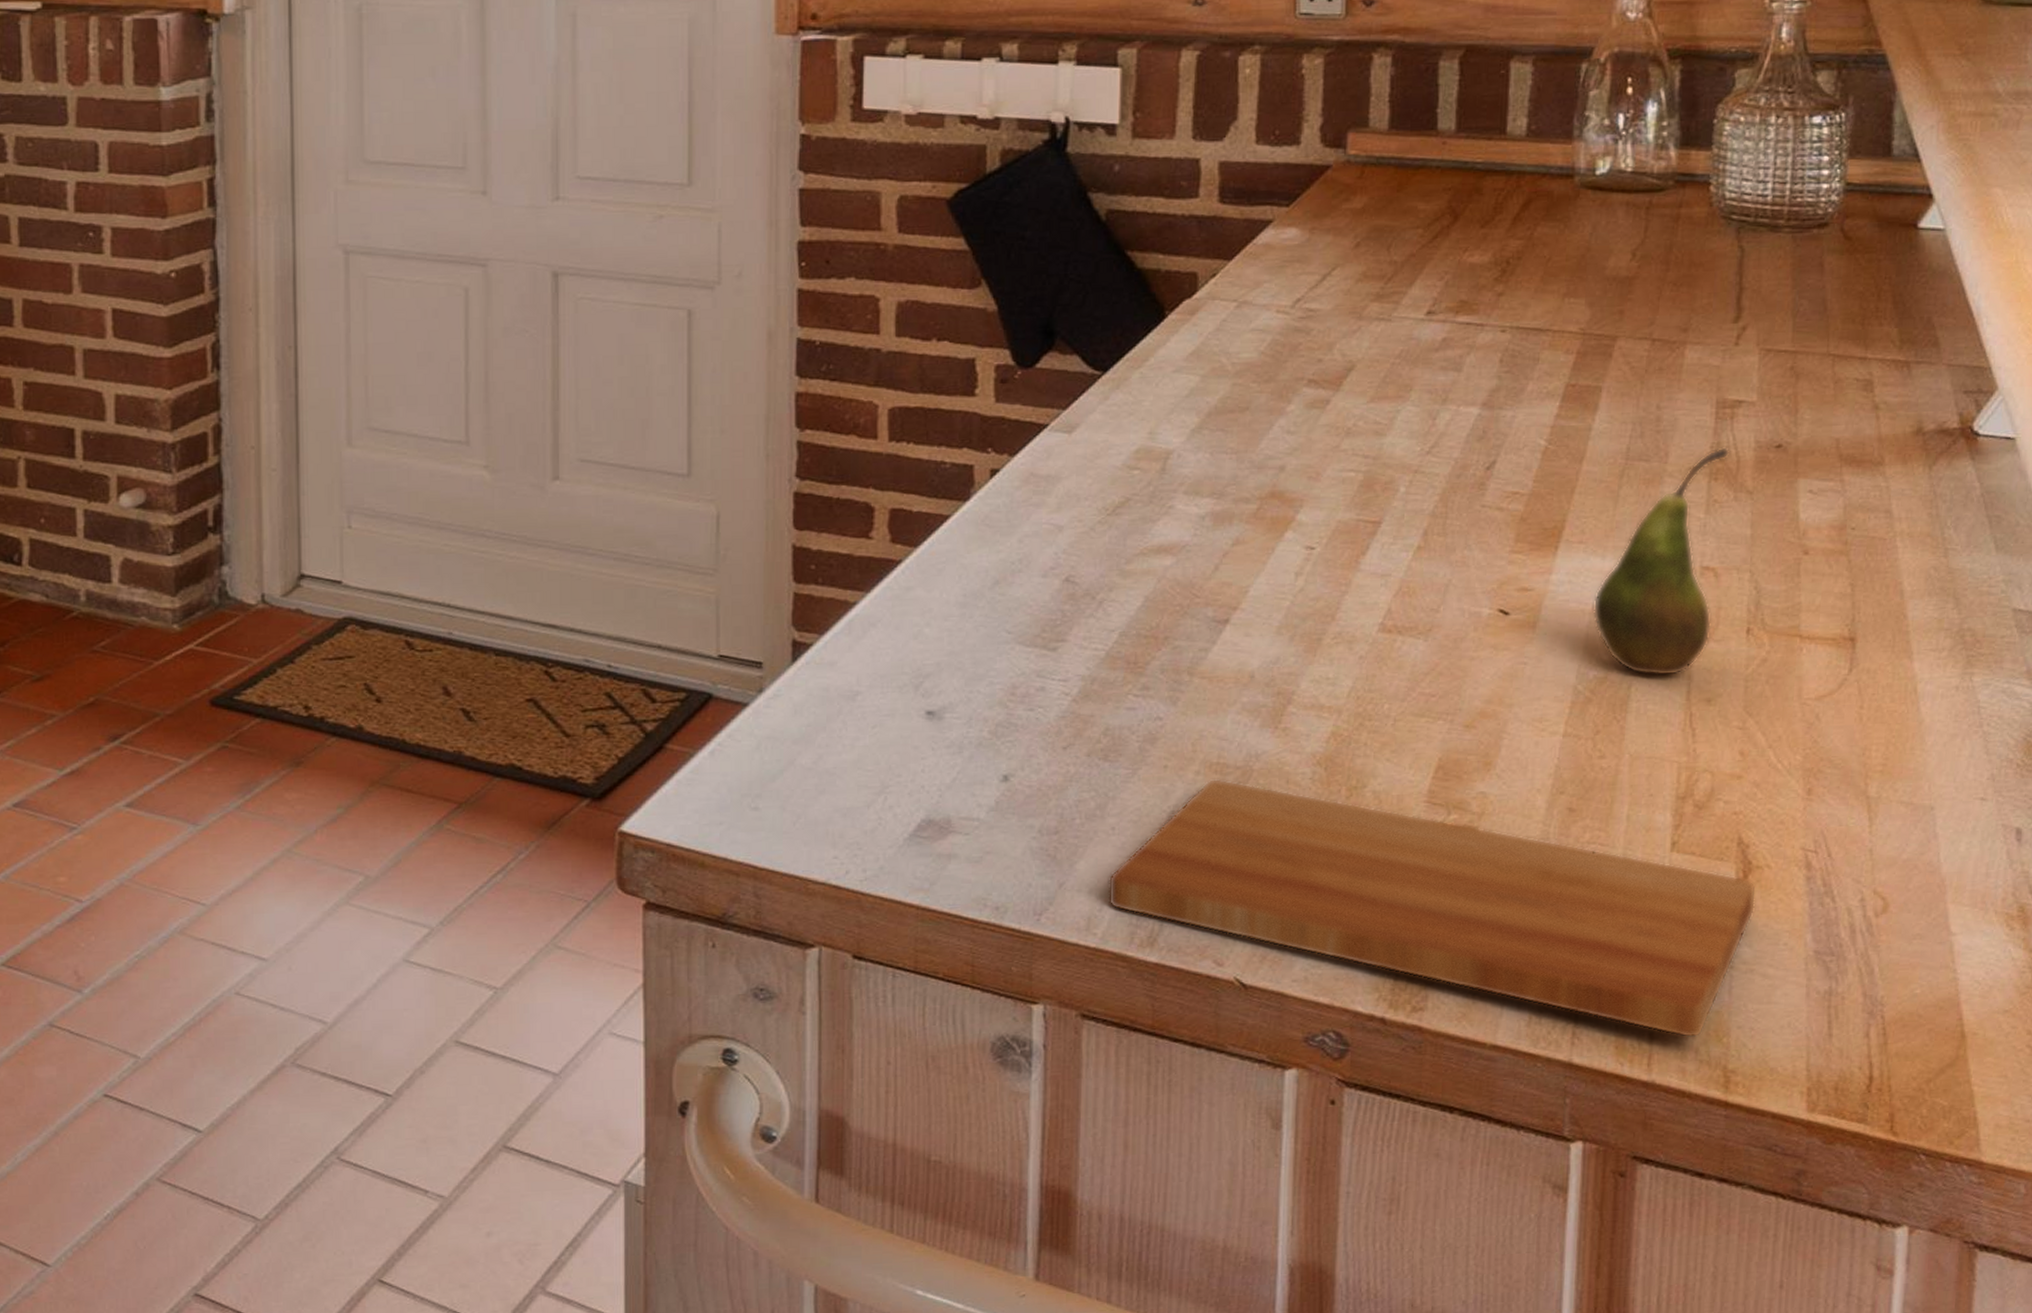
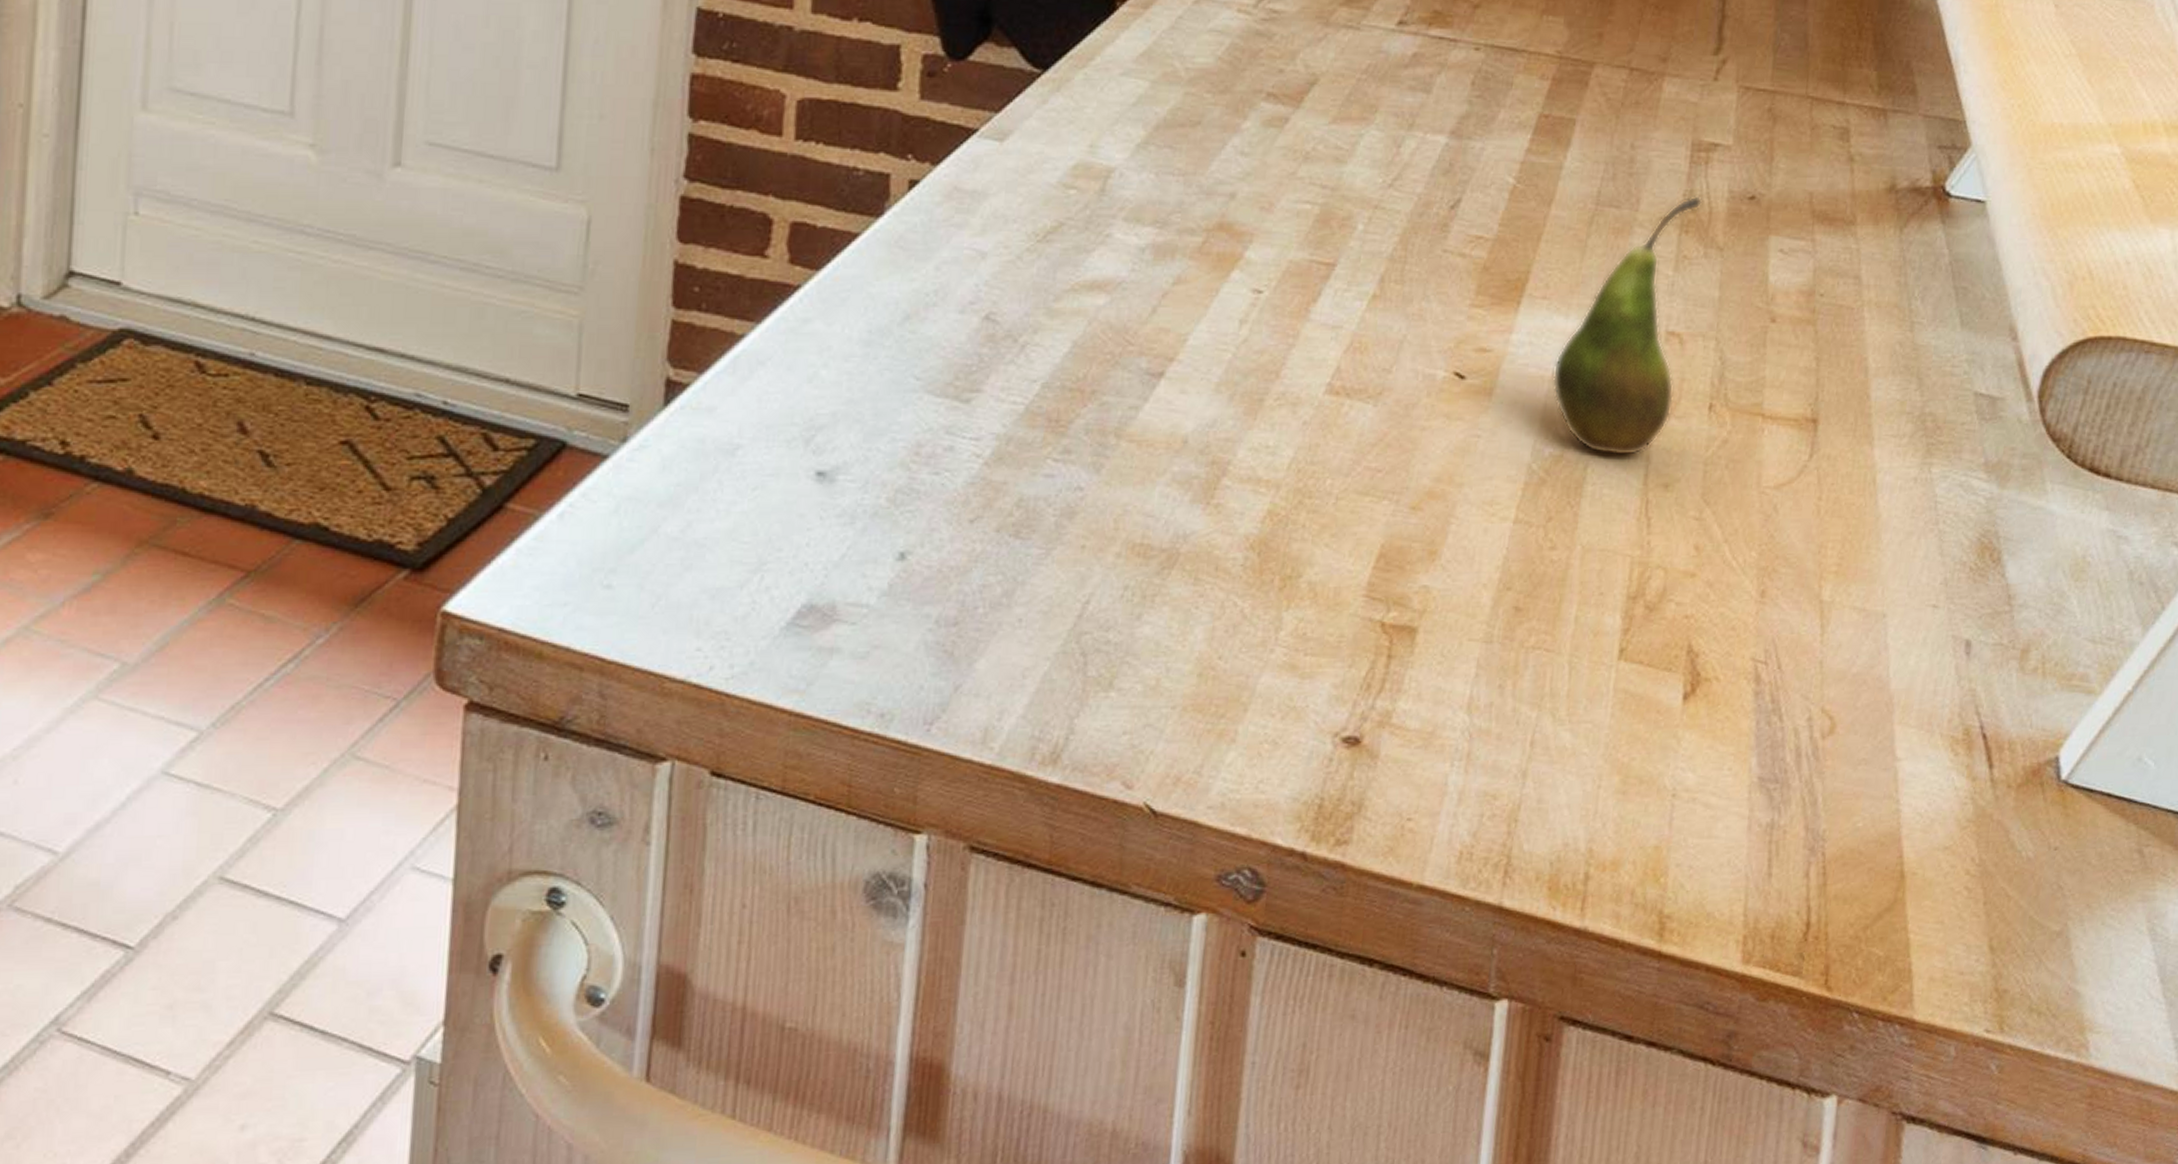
cutting board: present [1107,778,1756,1038] -> none [1008,562,1703,878]

